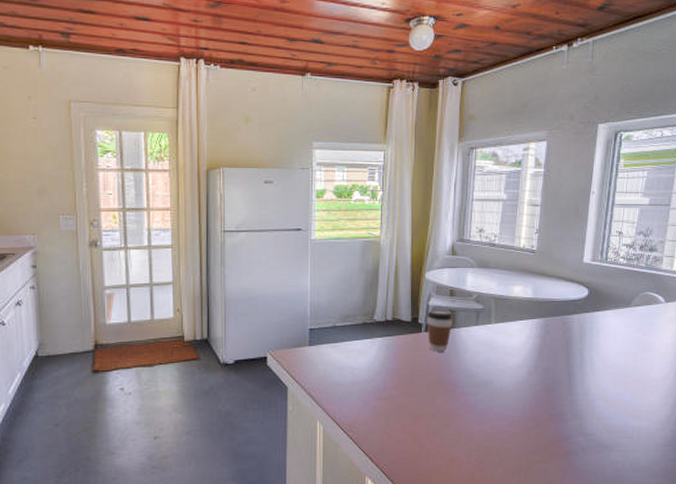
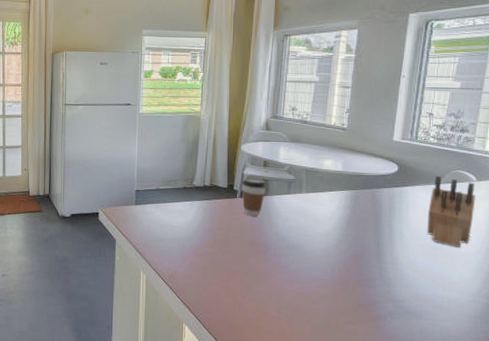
knife block: none [617,298,664,374] -> present [427,175,475,248]

